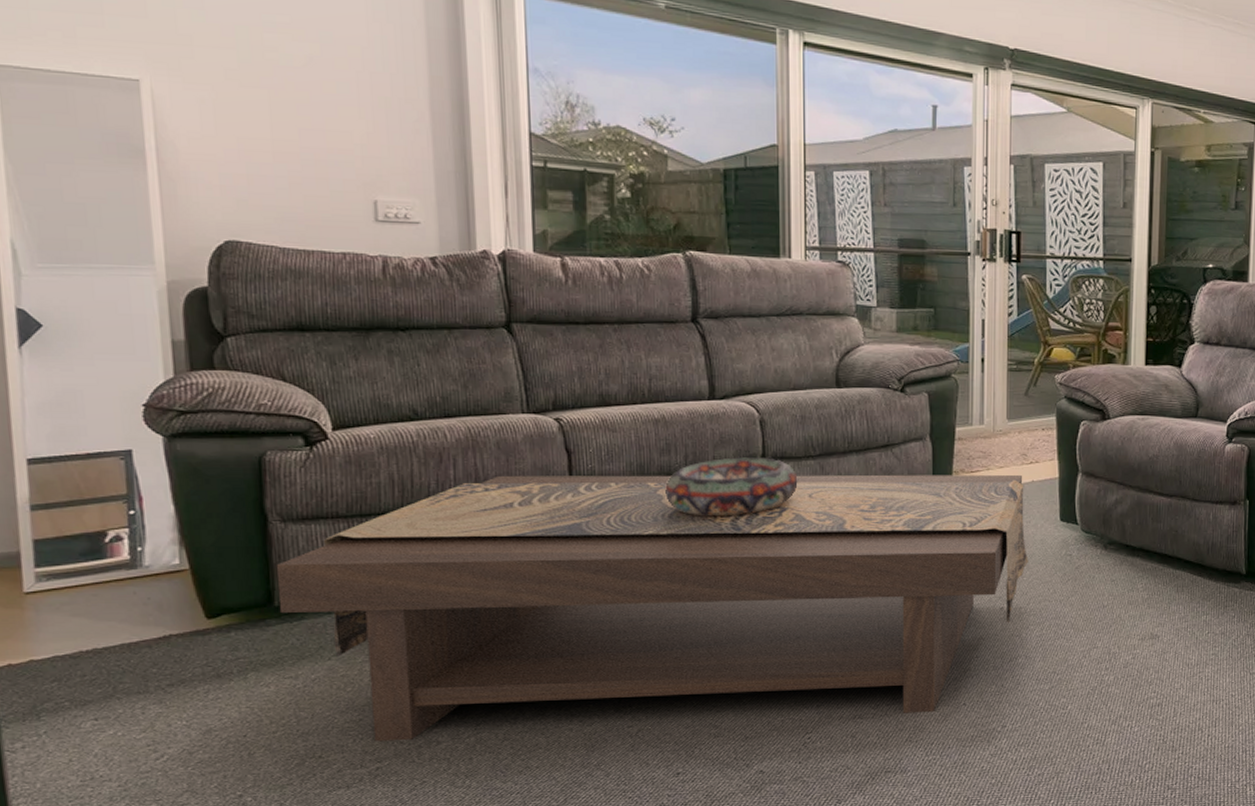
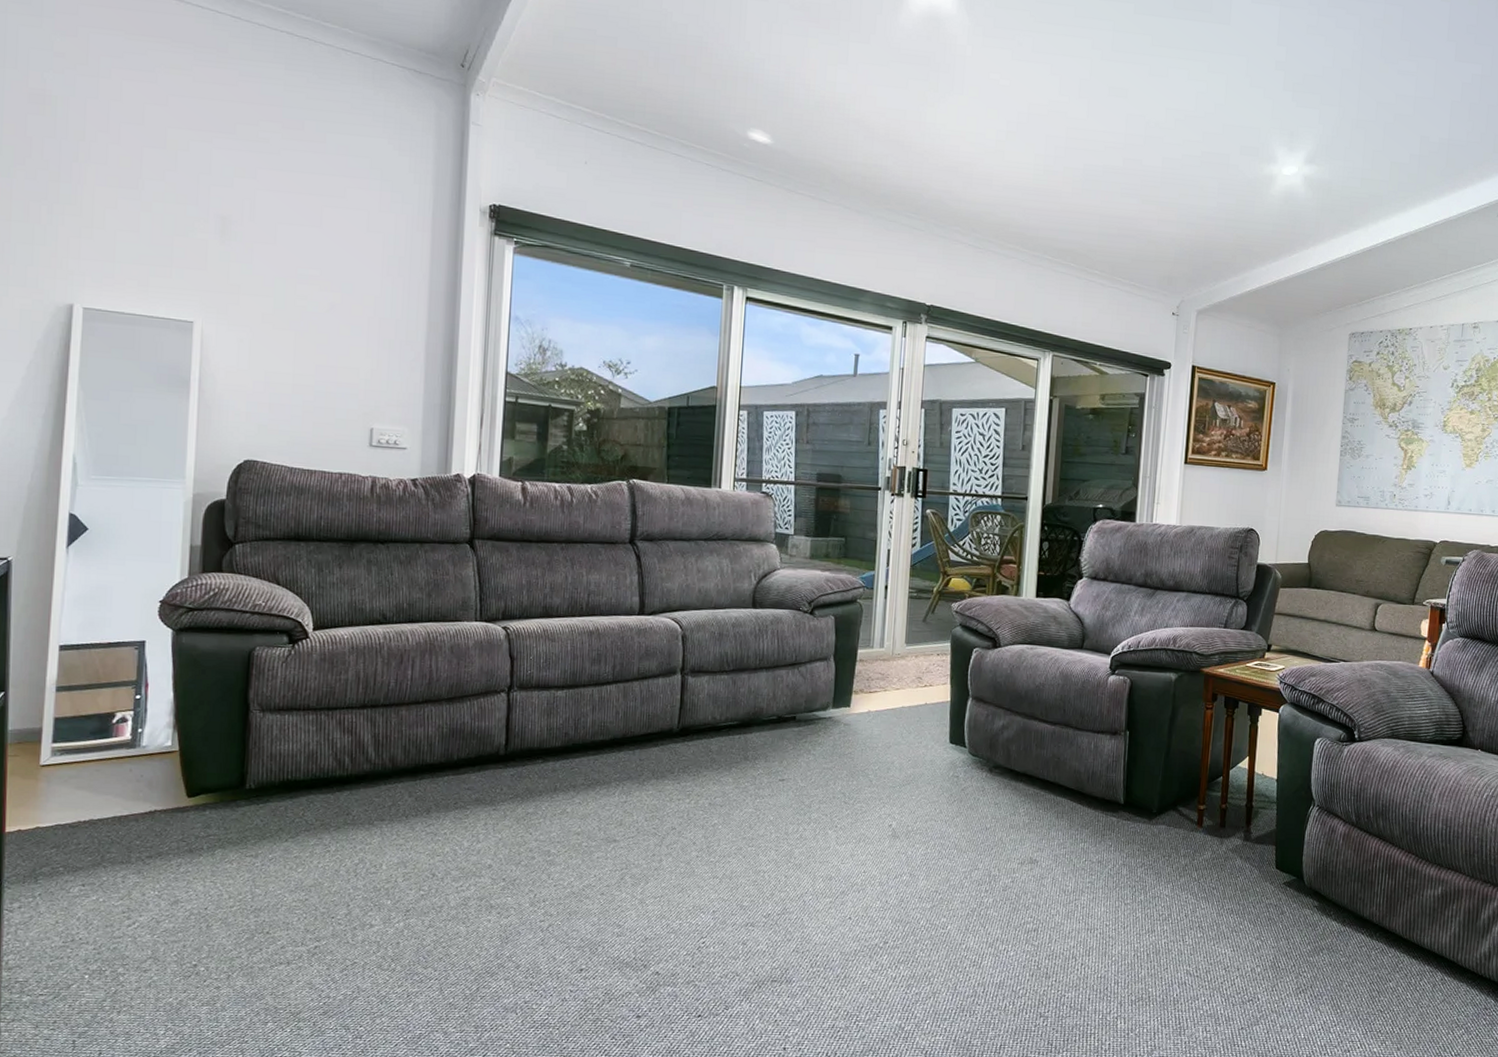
coffee table: present [276,474,1029,742] -> none [250,677,918,925]
decorative bowl: present [665,457,798,515] -> none [593,669,712,724]

